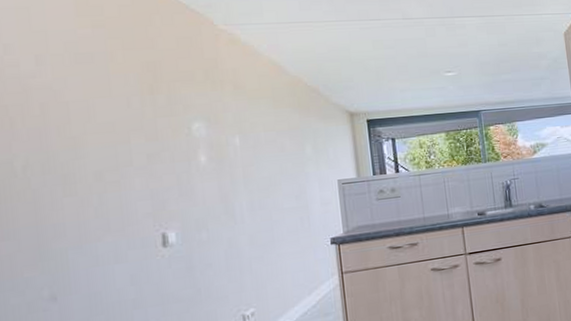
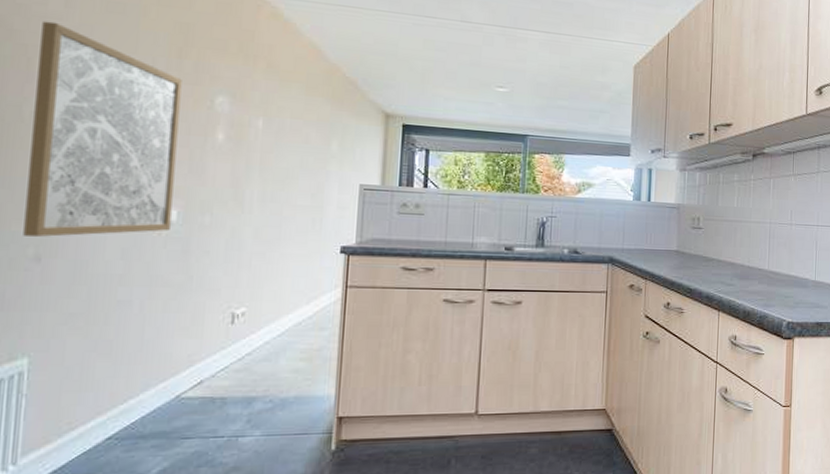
wall art: none [18,80,172,280] -> present [23,20,182,237]

